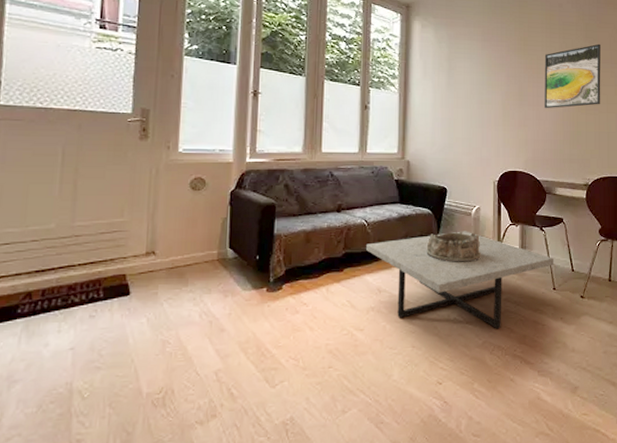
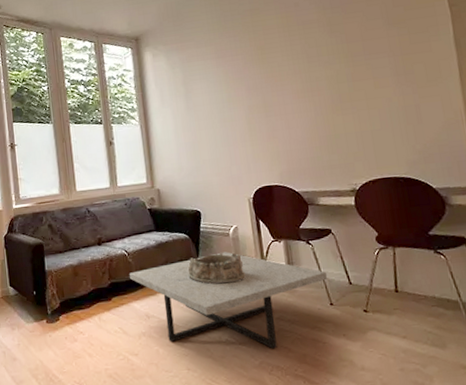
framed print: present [544,43,601,109] -> none [286,36,358,117]

